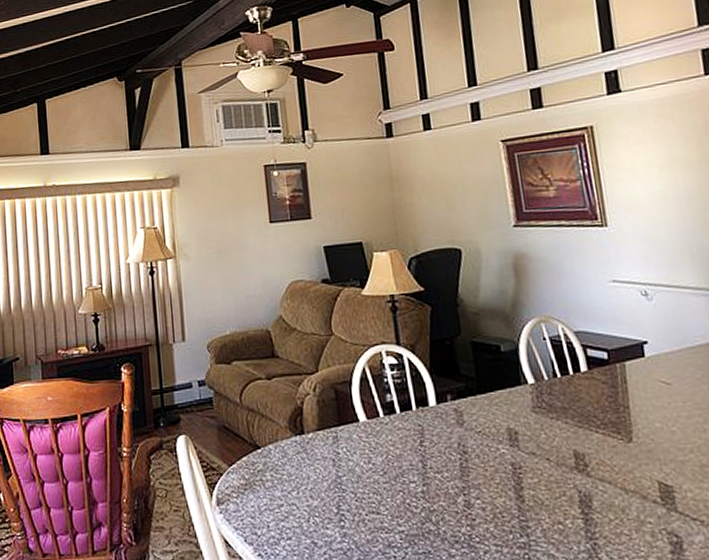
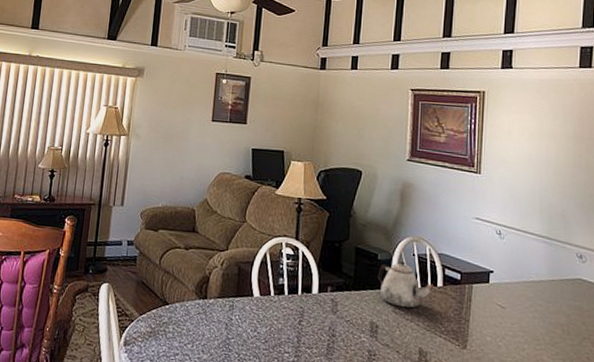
teapot: none [504,349,576,405] -> present [377,261,433,309]

